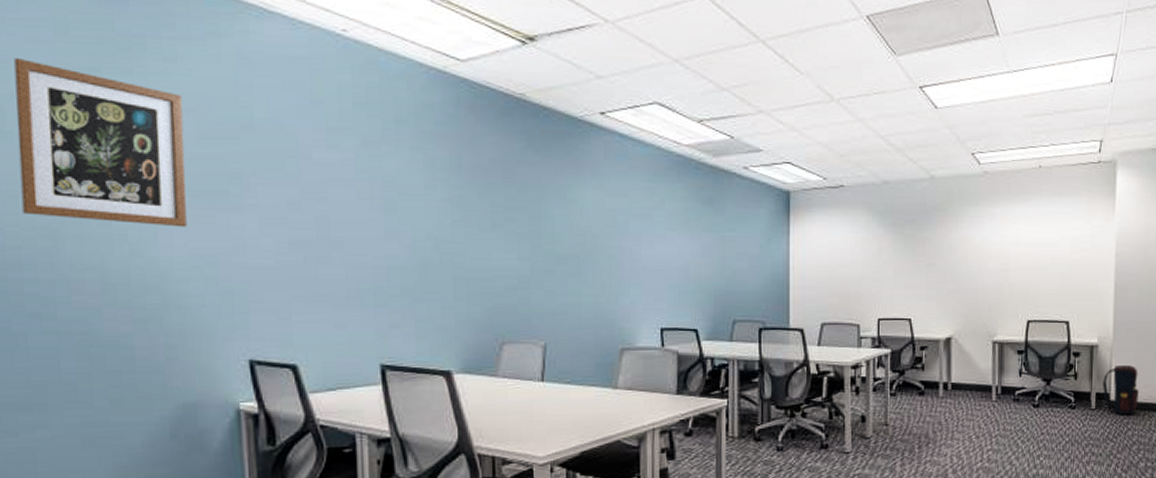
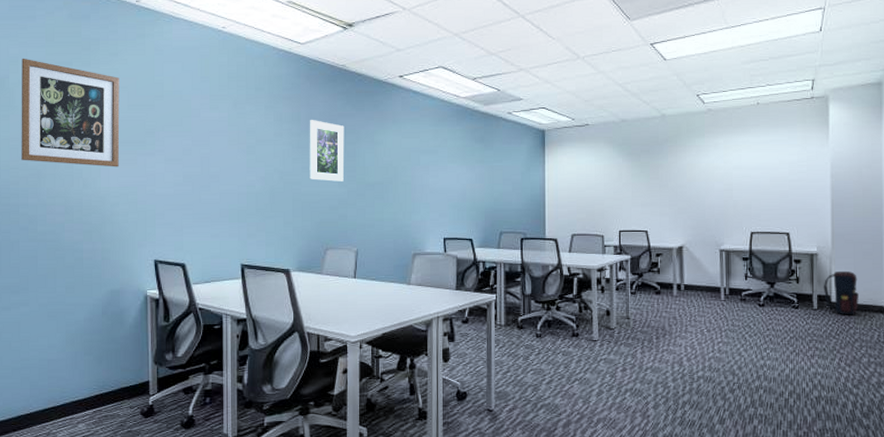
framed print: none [475,168,526,253] -> present [309,120,345,182]

